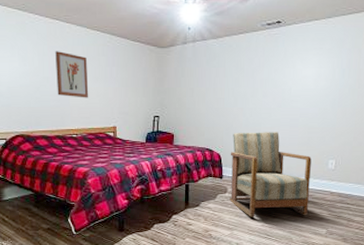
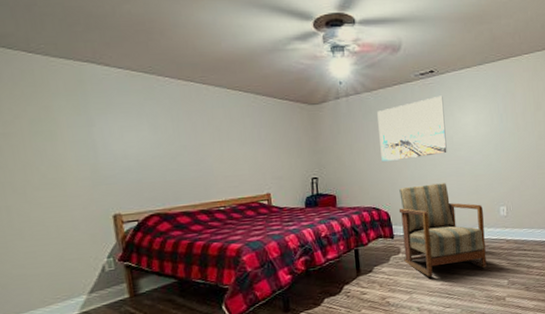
wall art: present [55,51,89,98] -> none [192,115,236,166]
wall art: none [219,46,287,108] -> present [377,95,447,163]

